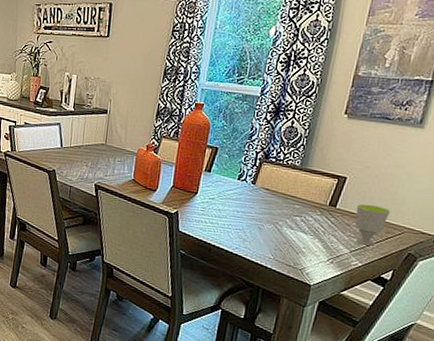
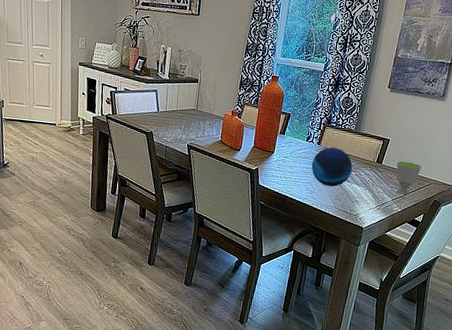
decorative orb: none [244,187,298,235] -> present [311,147,353,187]

